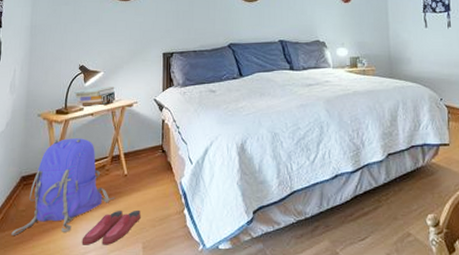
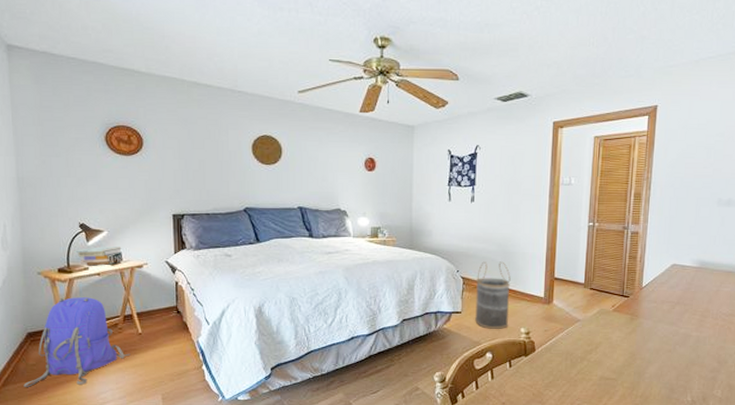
slippers: present [81,209,141,245] -> none [99,365,158,396]

